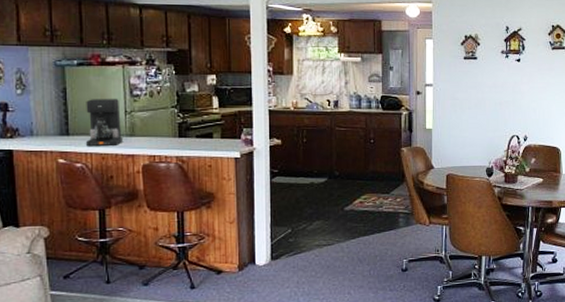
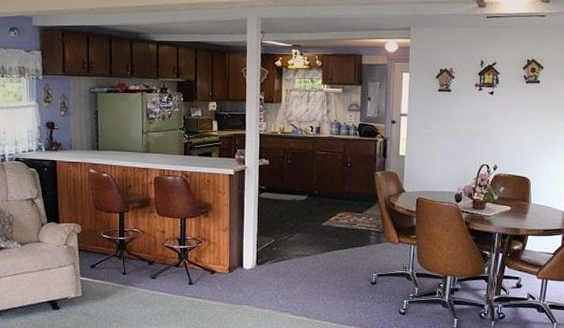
coffee maker: present [86,98,122,147] -> none [112,120,140,161]

